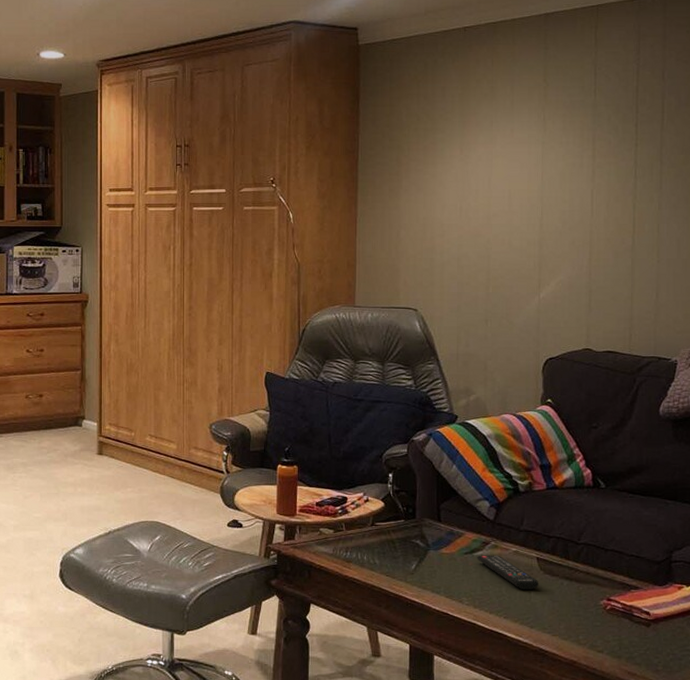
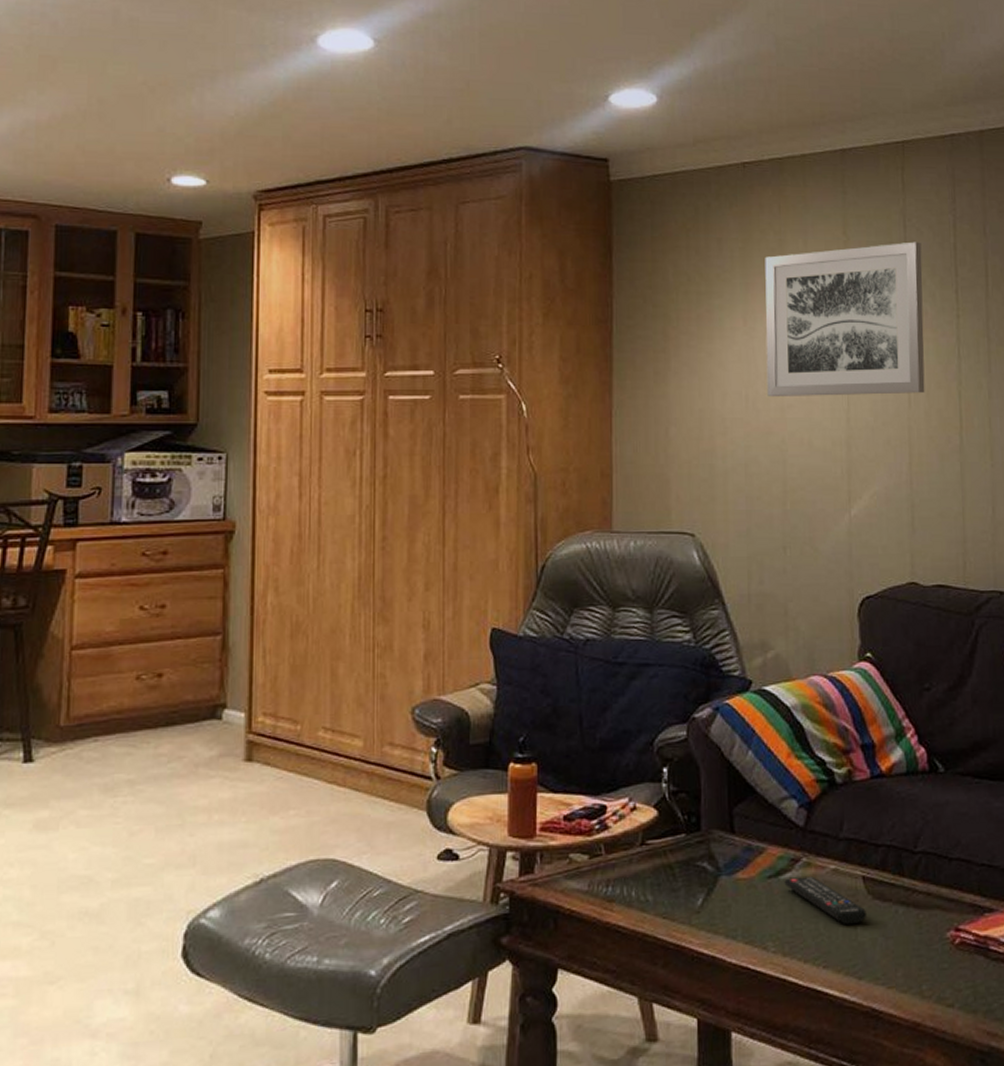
wall art: none [477,86,609,209] -> present [765,241,925,398]

